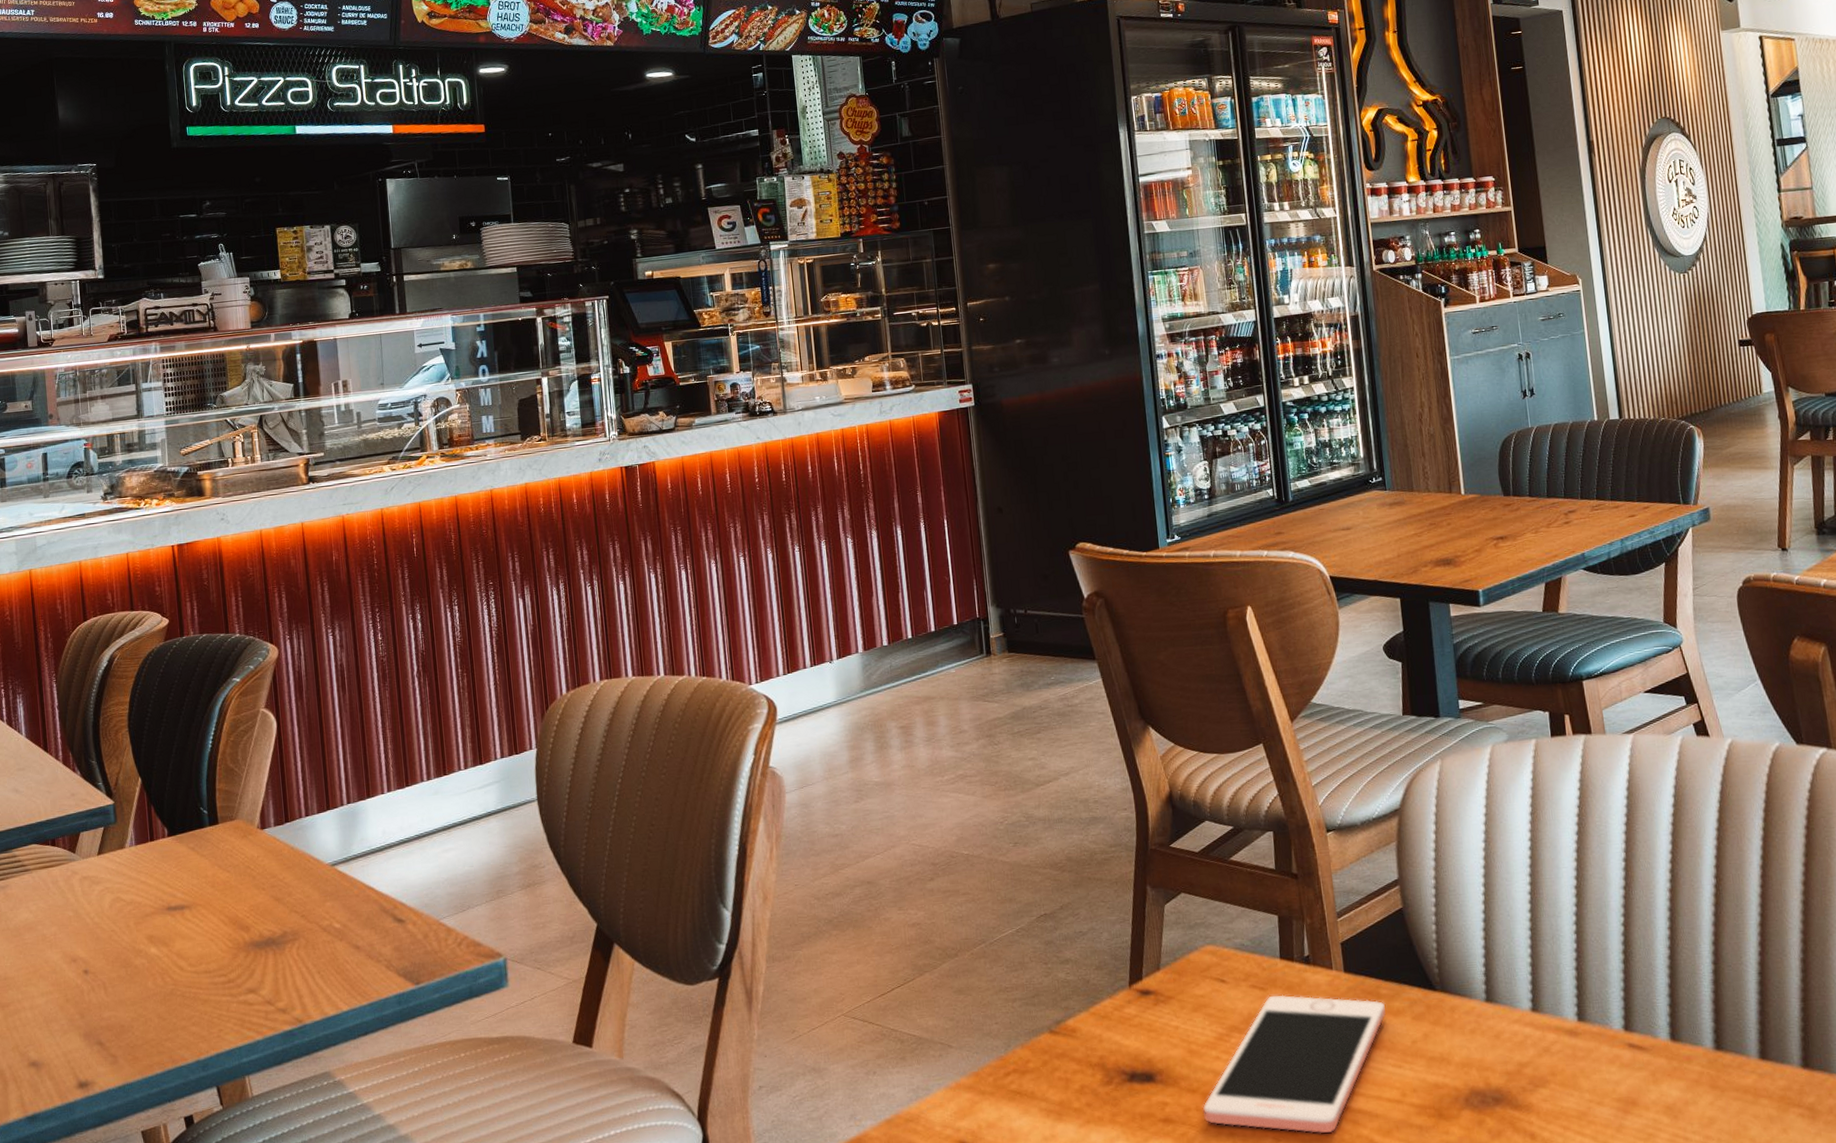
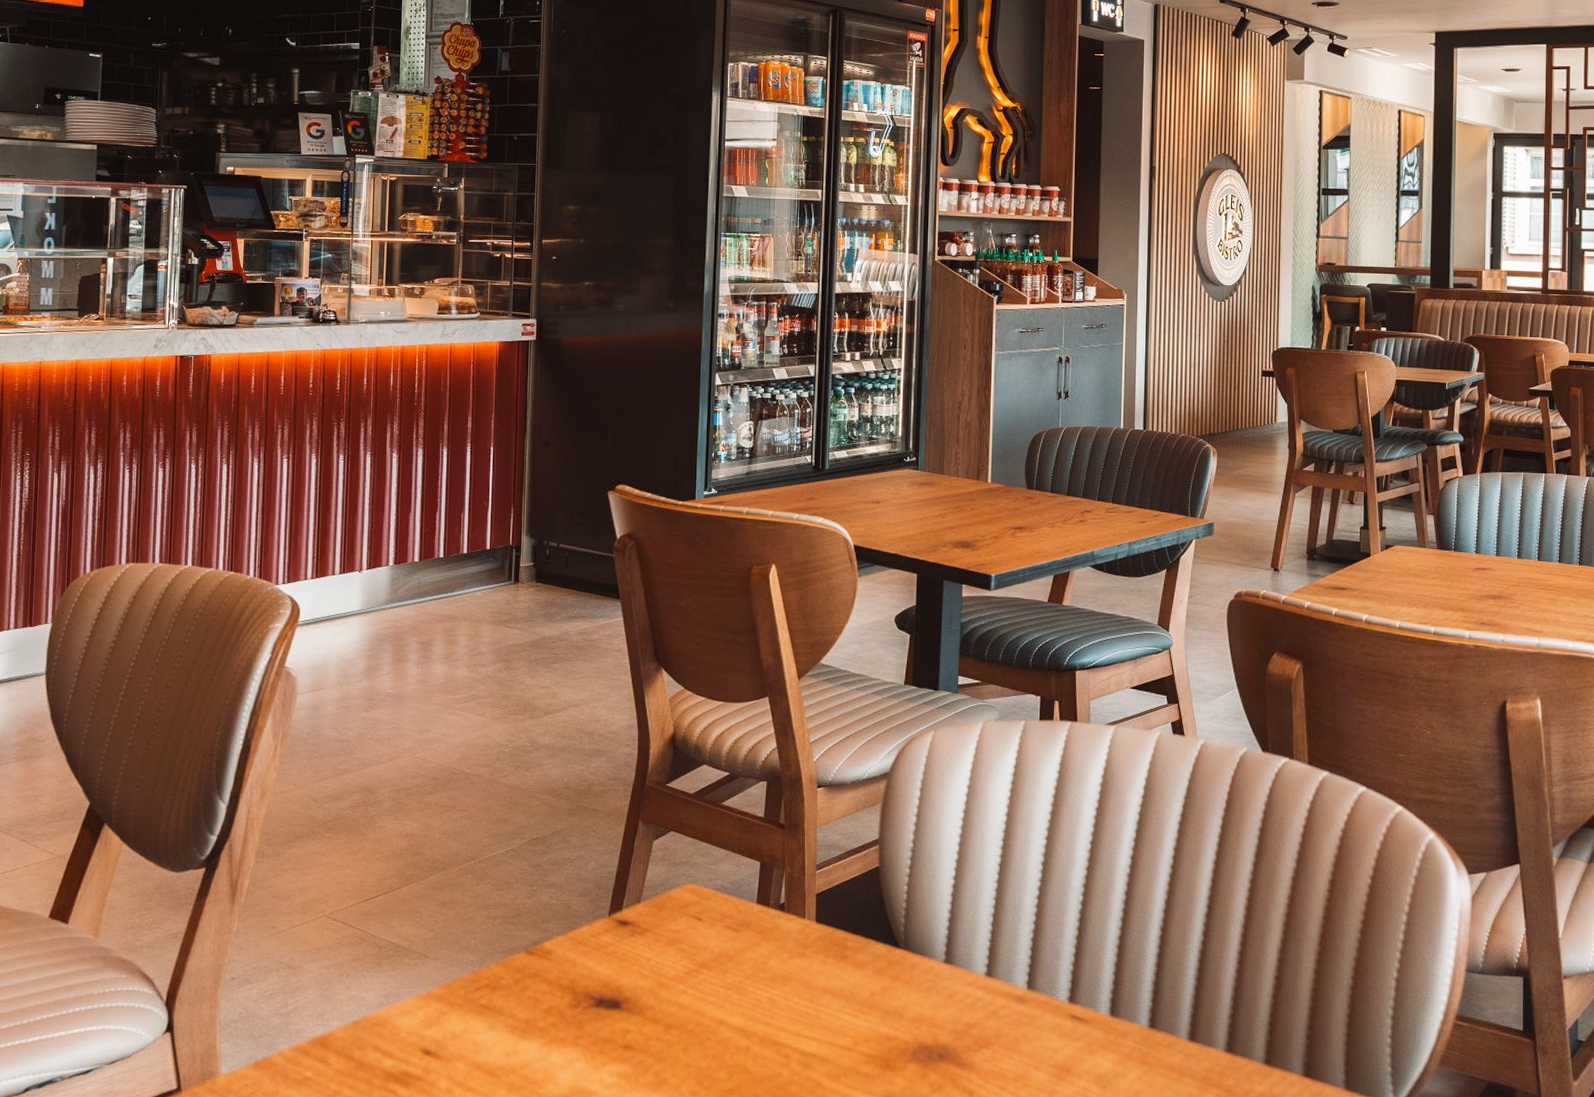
cell phone: present [1203,994,1386,1134] -> none [663,937,849,1074]

